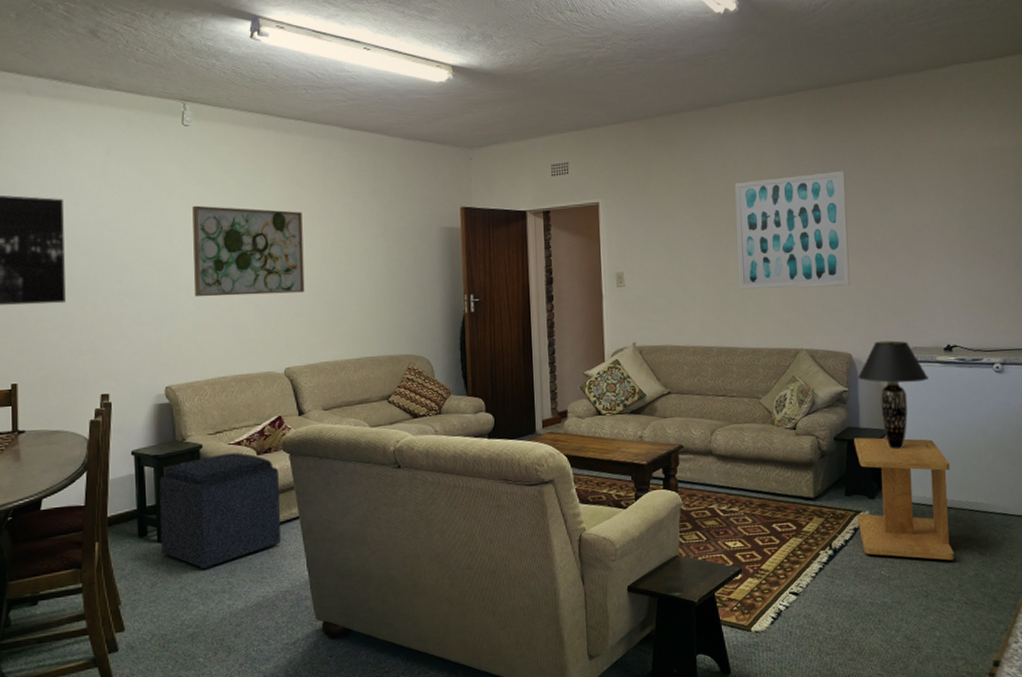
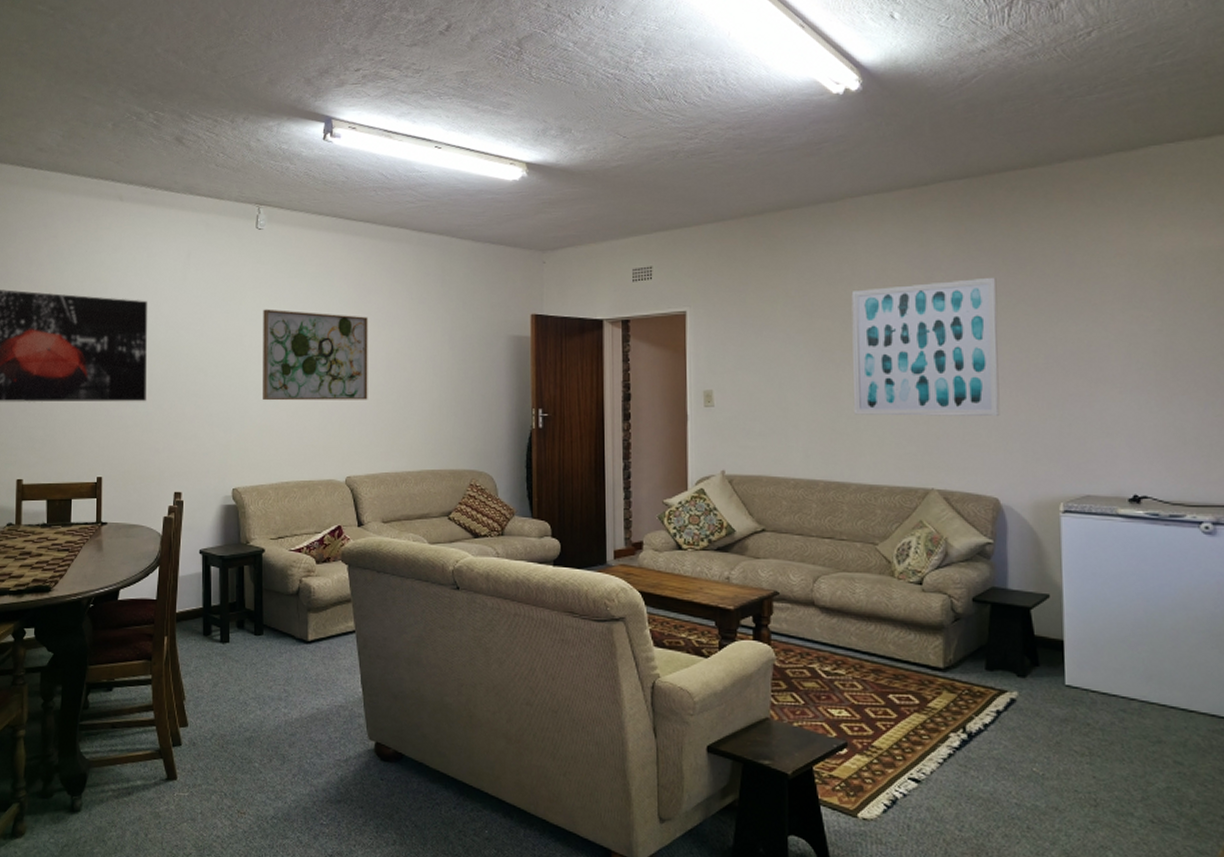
ottoman: present [160,453,281,570] -> none [224,559,337,675]
side table: present [854,437,955,561] -> none [999,601,1137,765]
table lamp: present [857,340,928,449] -> none [1006,485,1105,620]

